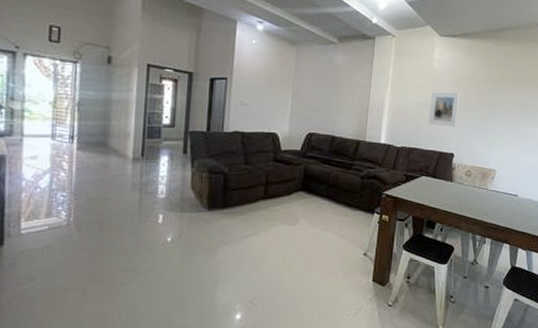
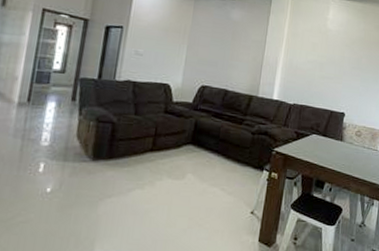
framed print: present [428,92,460,127] -> none [321,51,353,86]

